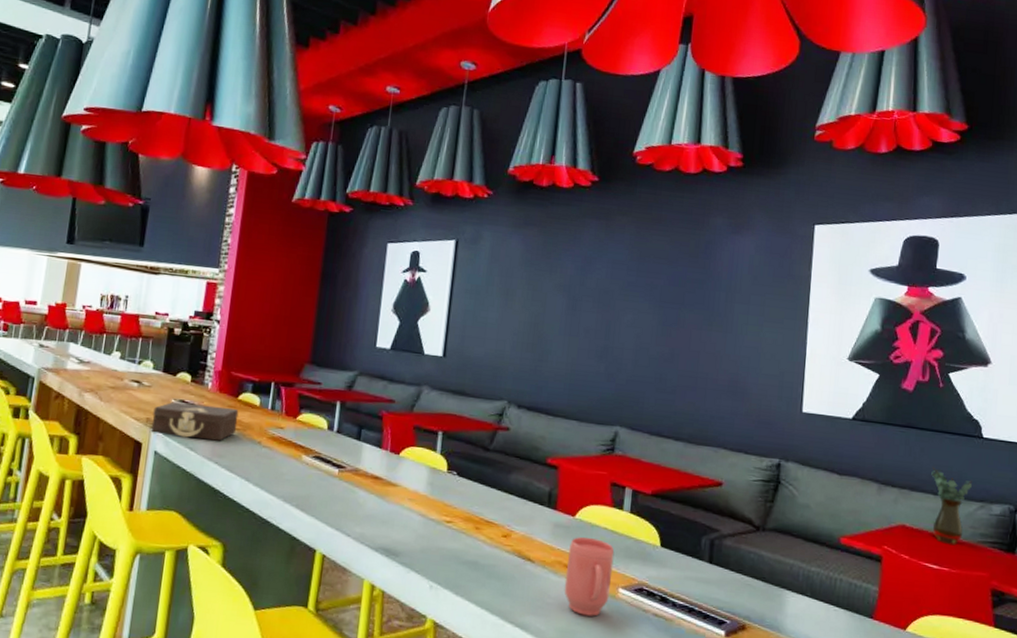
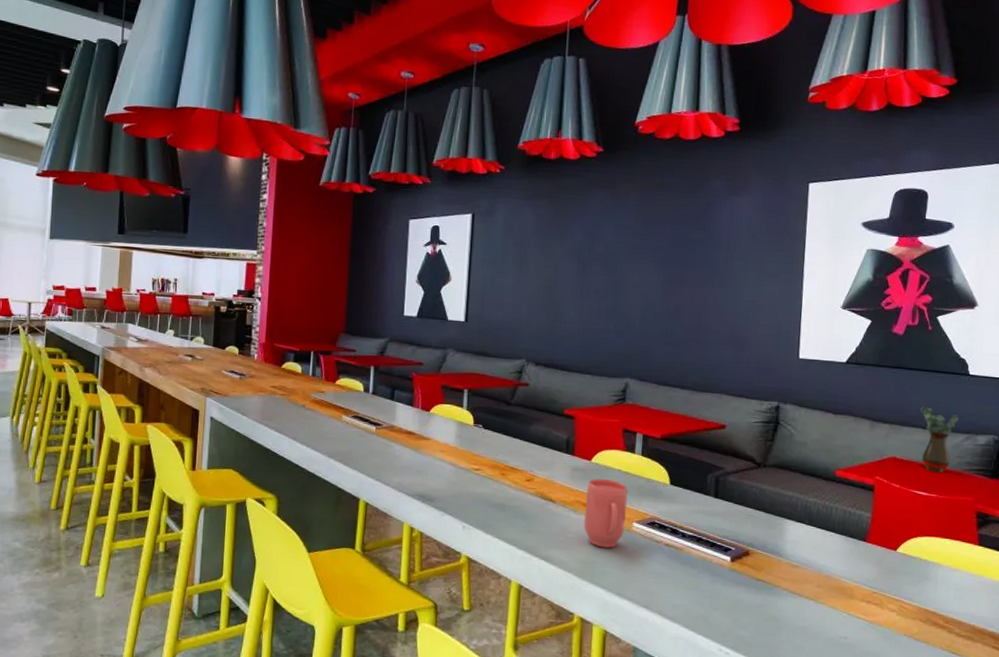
briefcase: present [151,401,239,441] -> none [206,372,283,406]

